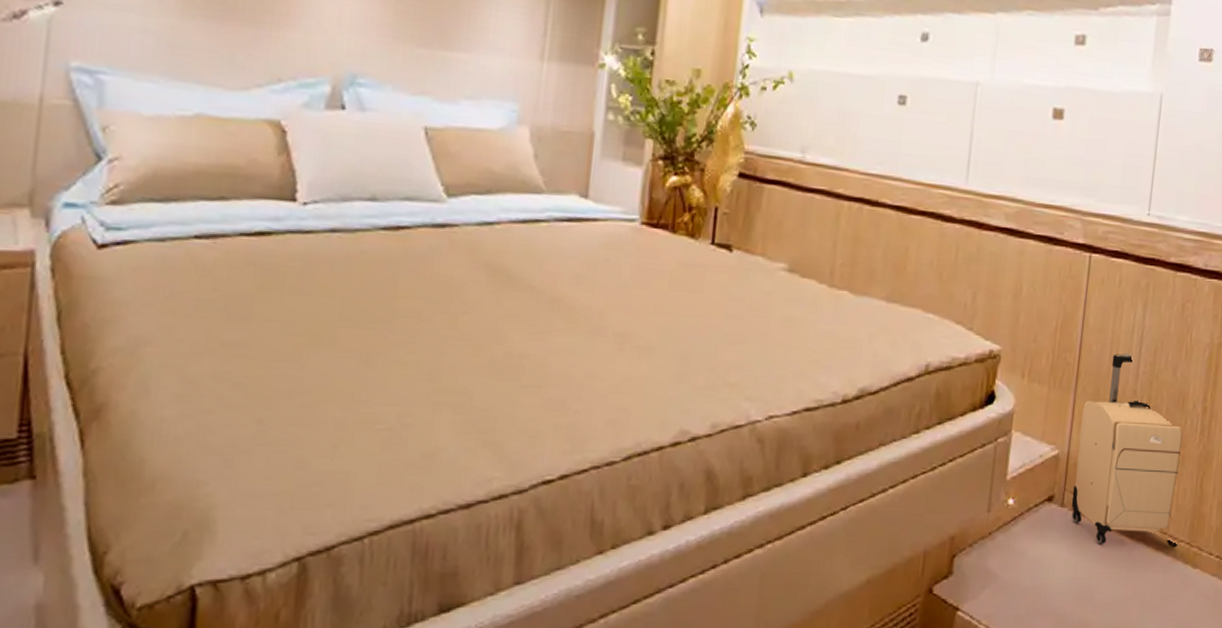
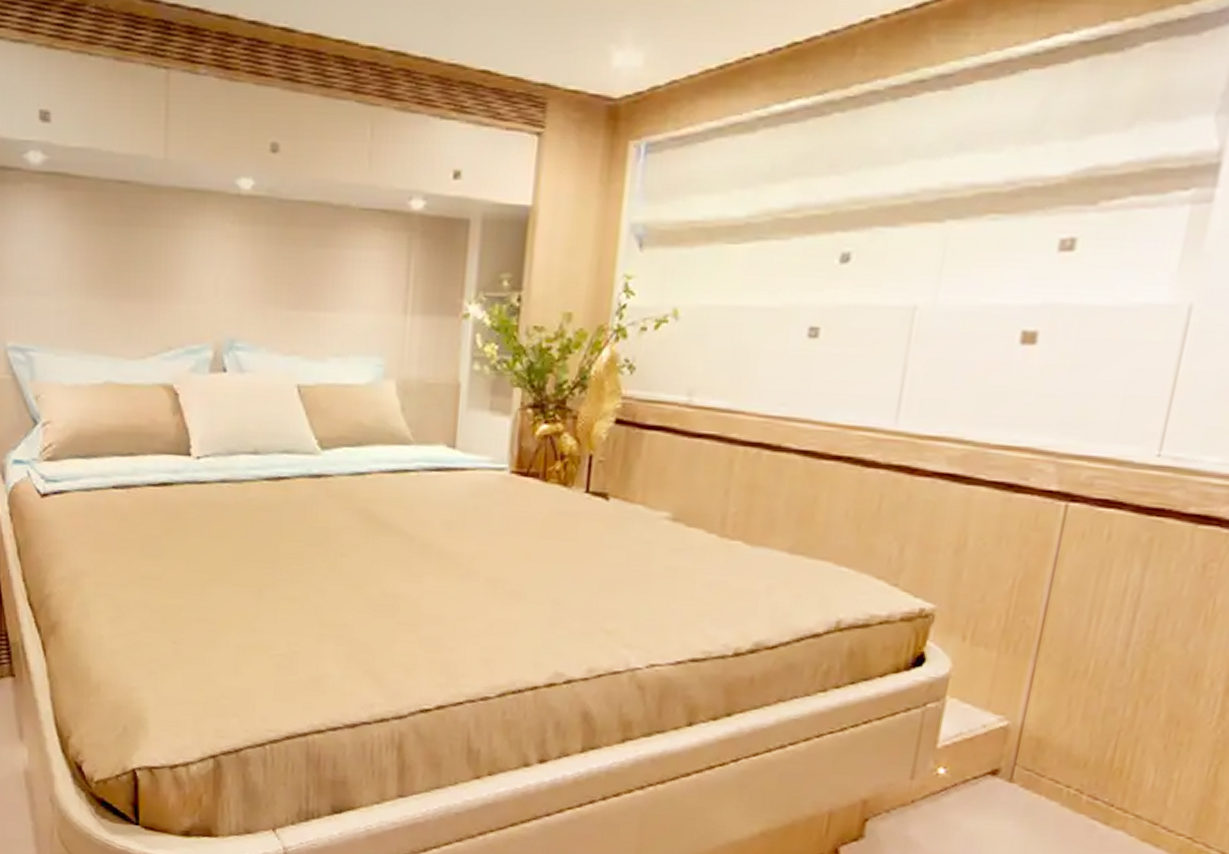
suitcase: present [1071,353,1184,548] -> none [1022,618,1193,842]

